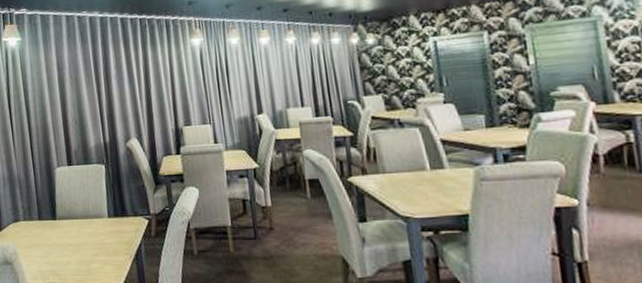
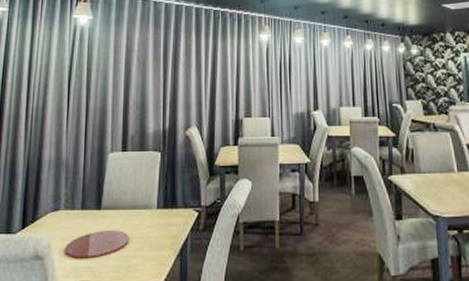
plate: none [29,238,87,264] -> present [65,230,130,259]

